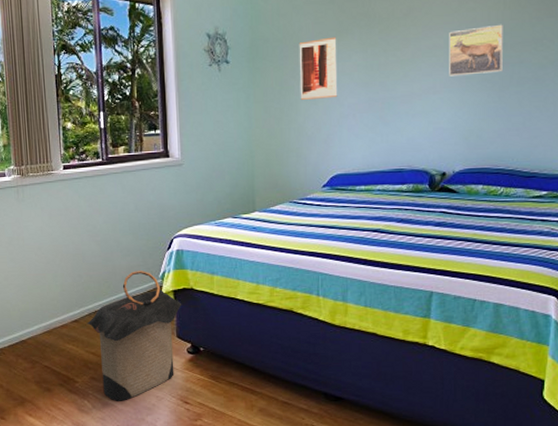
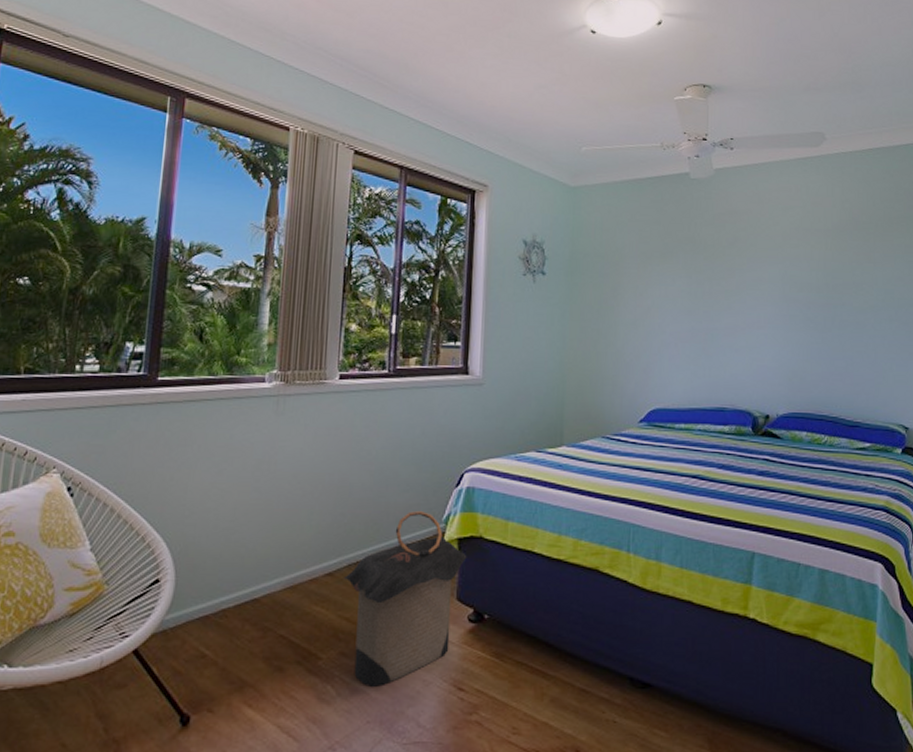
wall art: present [299,36,338,100] -> none [619,258,661,324]
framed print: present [449,24,503,76] -> none [773,264,825,313]

